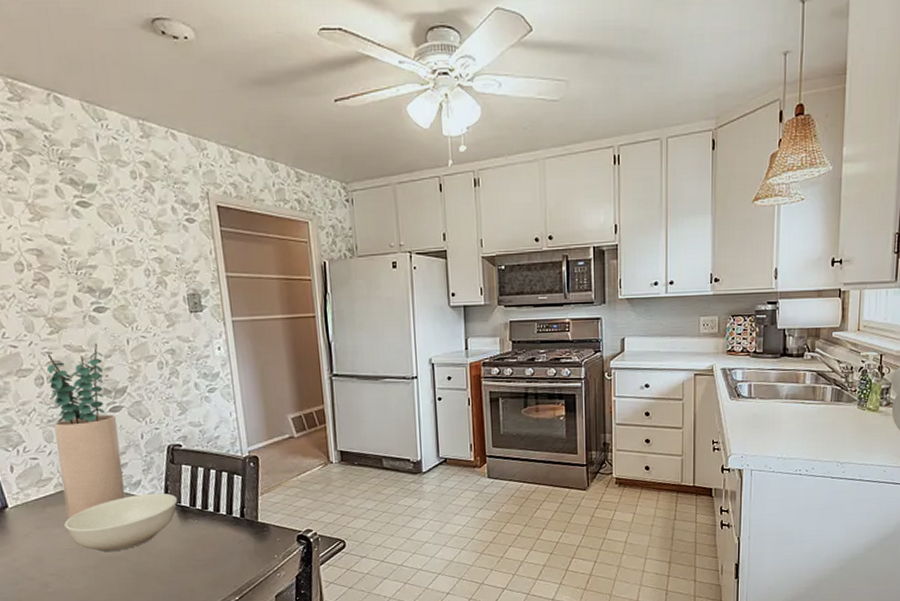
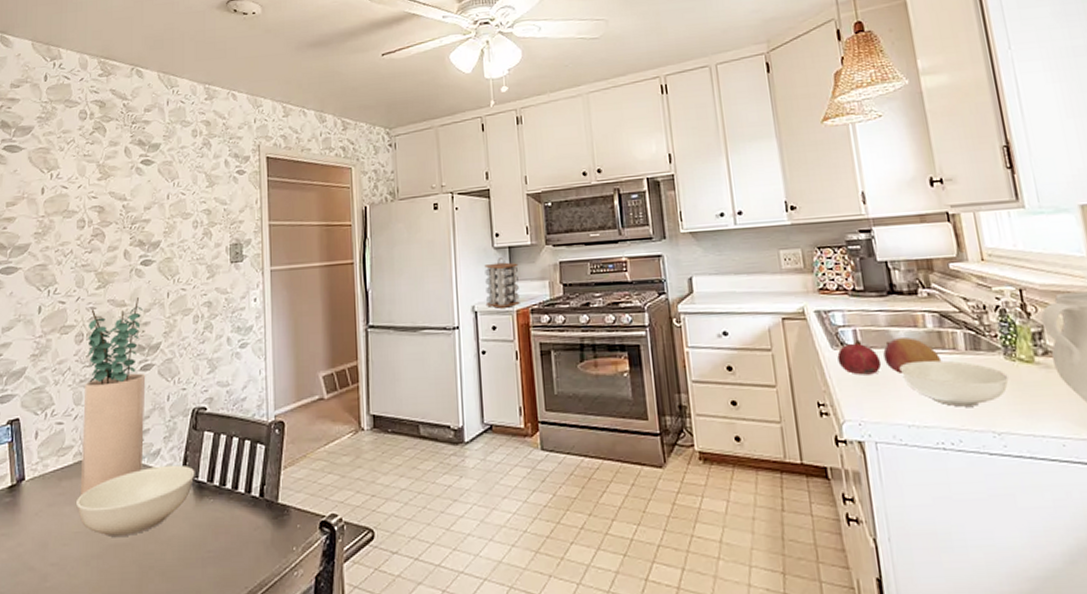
spice rack: none [441,314,473,361] -> present [484,256,520,309]
fruit: none [733,392,766,420] -> present [837,339,882,376]
fruit: none [769,391,812,420] -> present [883,337,942,375]
bowl: none [779,409,858,444] -> present [899,360,1010,407]

